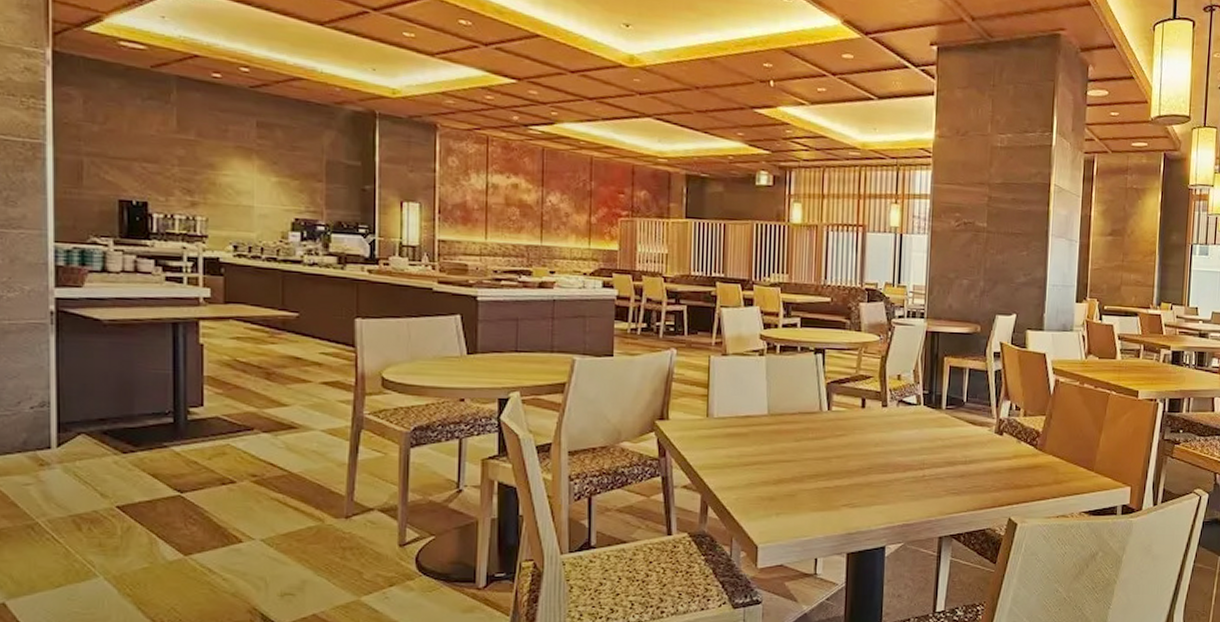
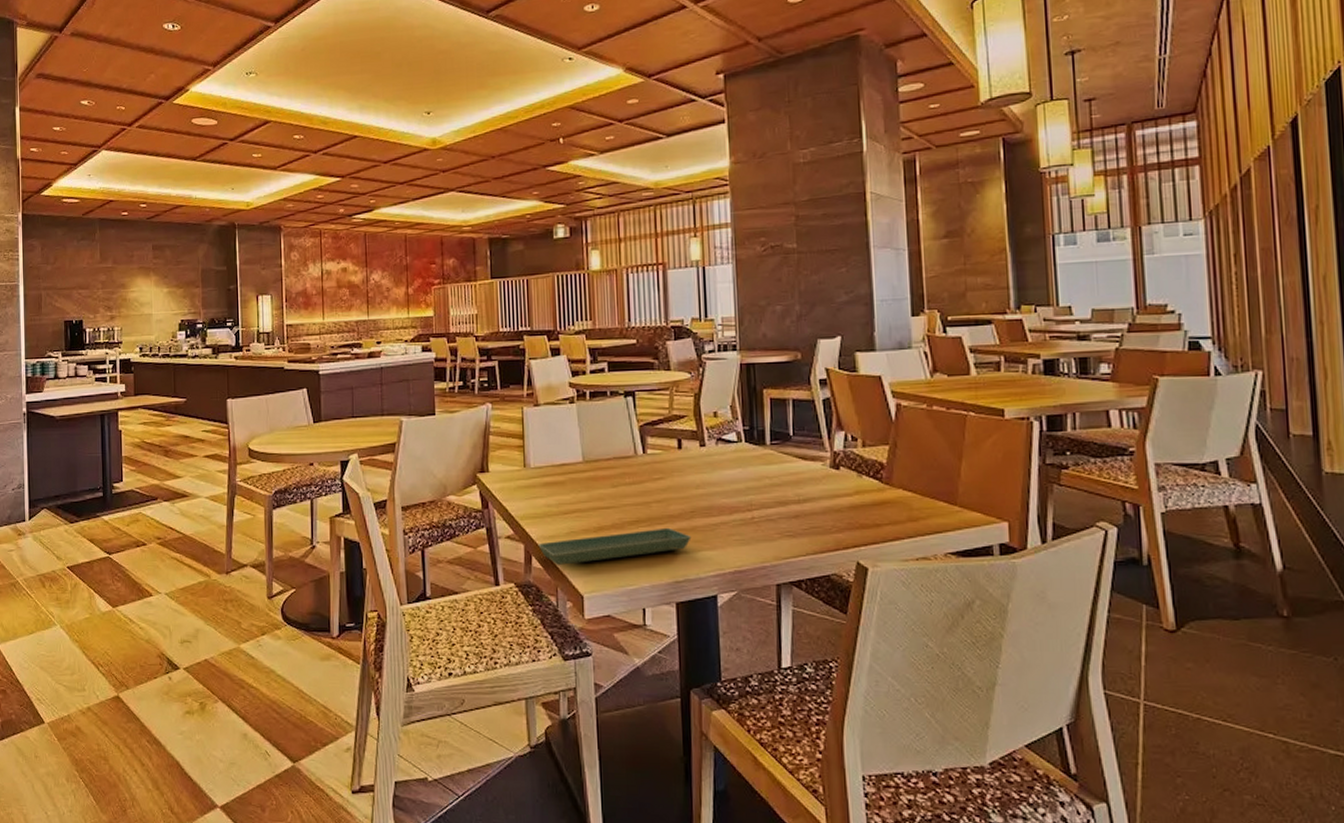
saucer: none [715,482,867,516] -> present [538,527,692,565]

